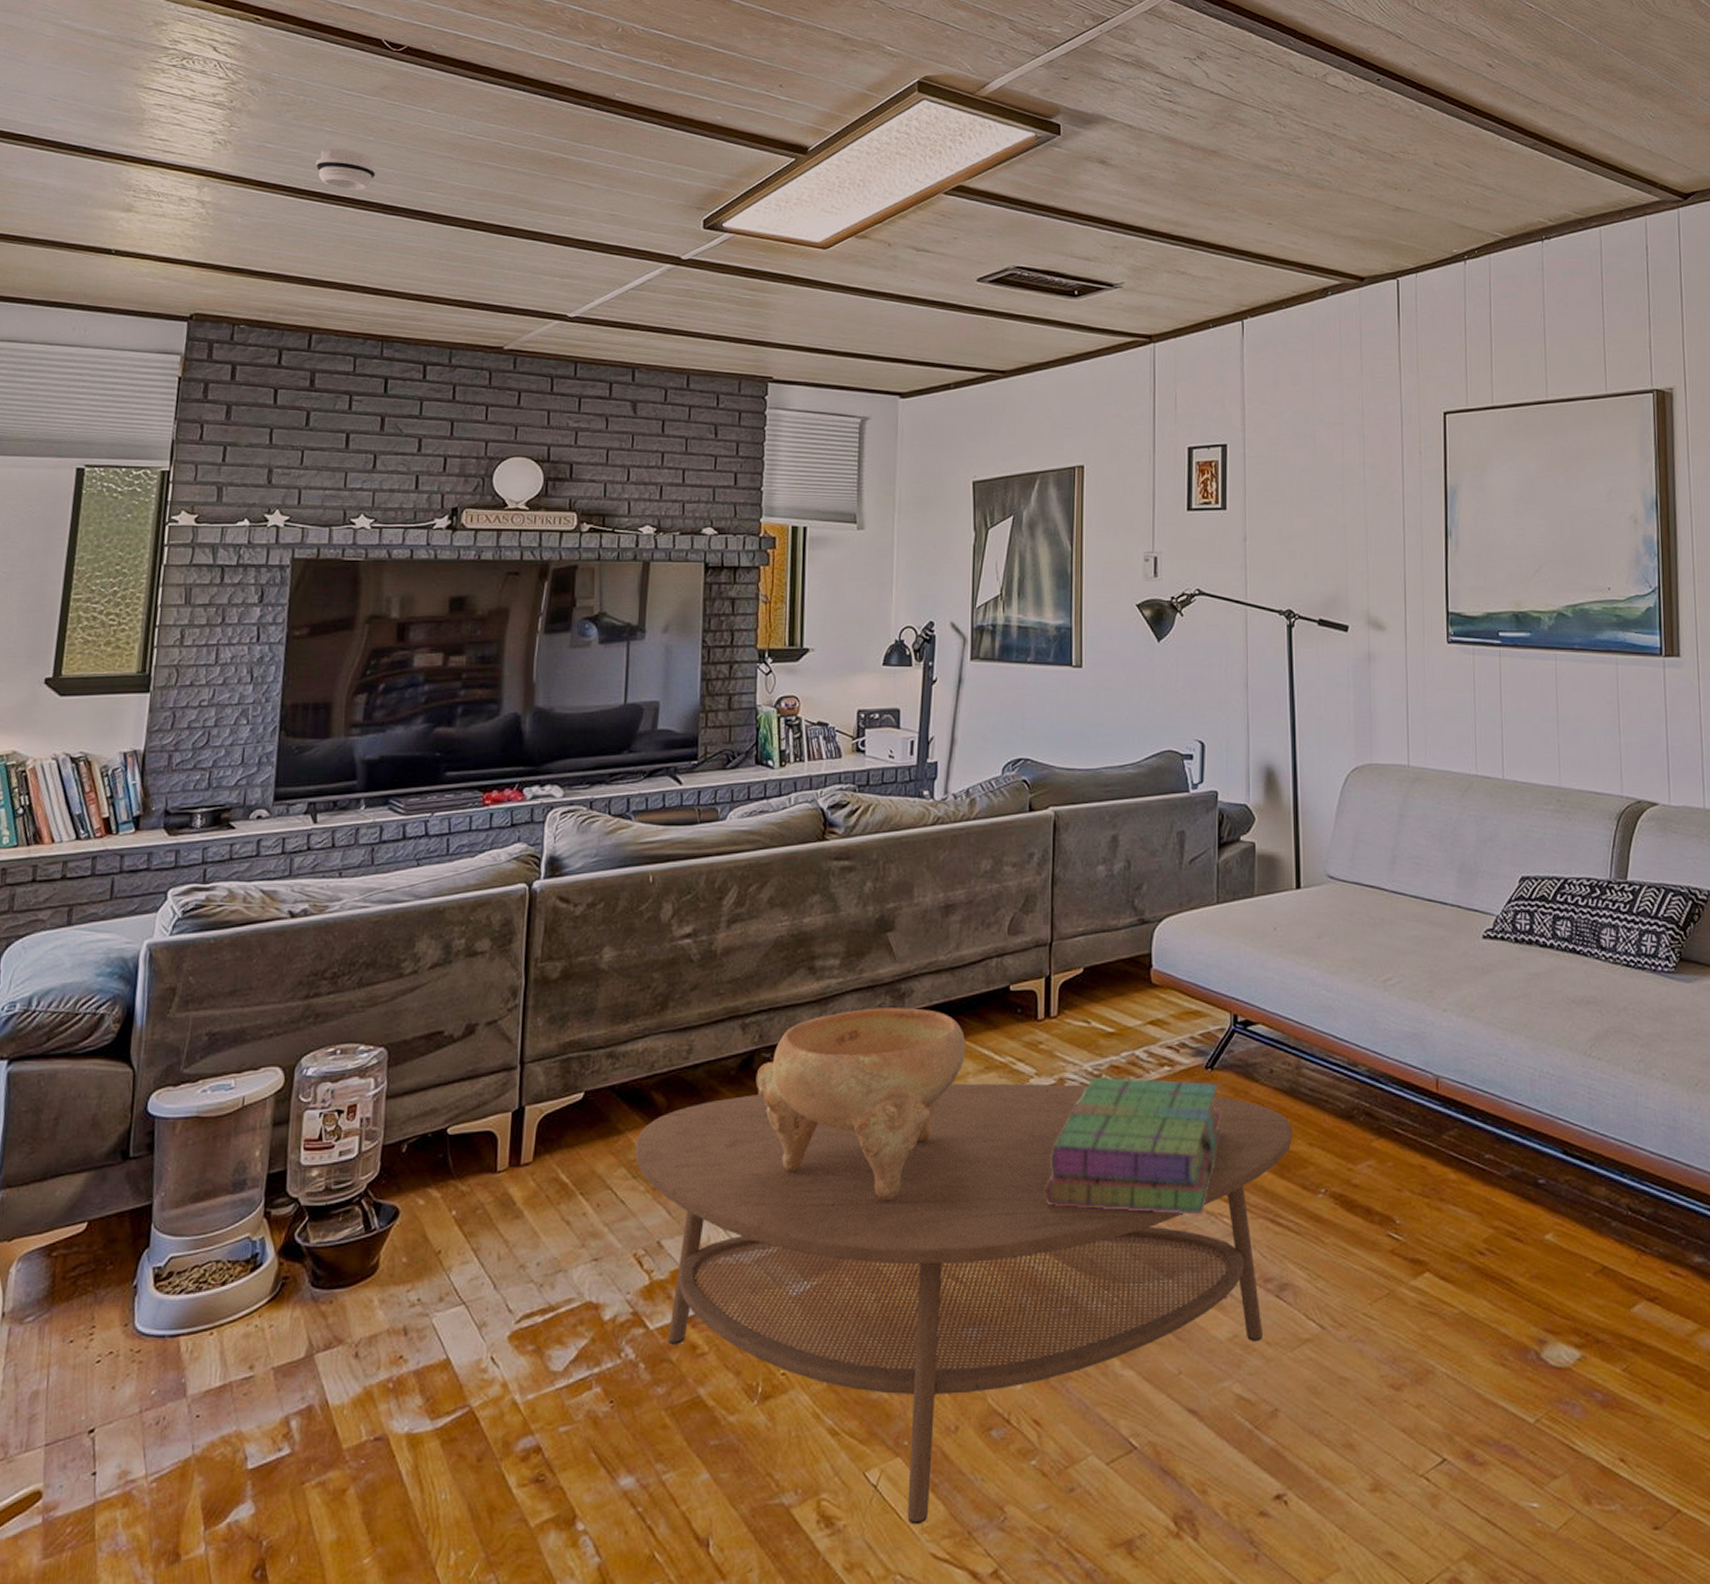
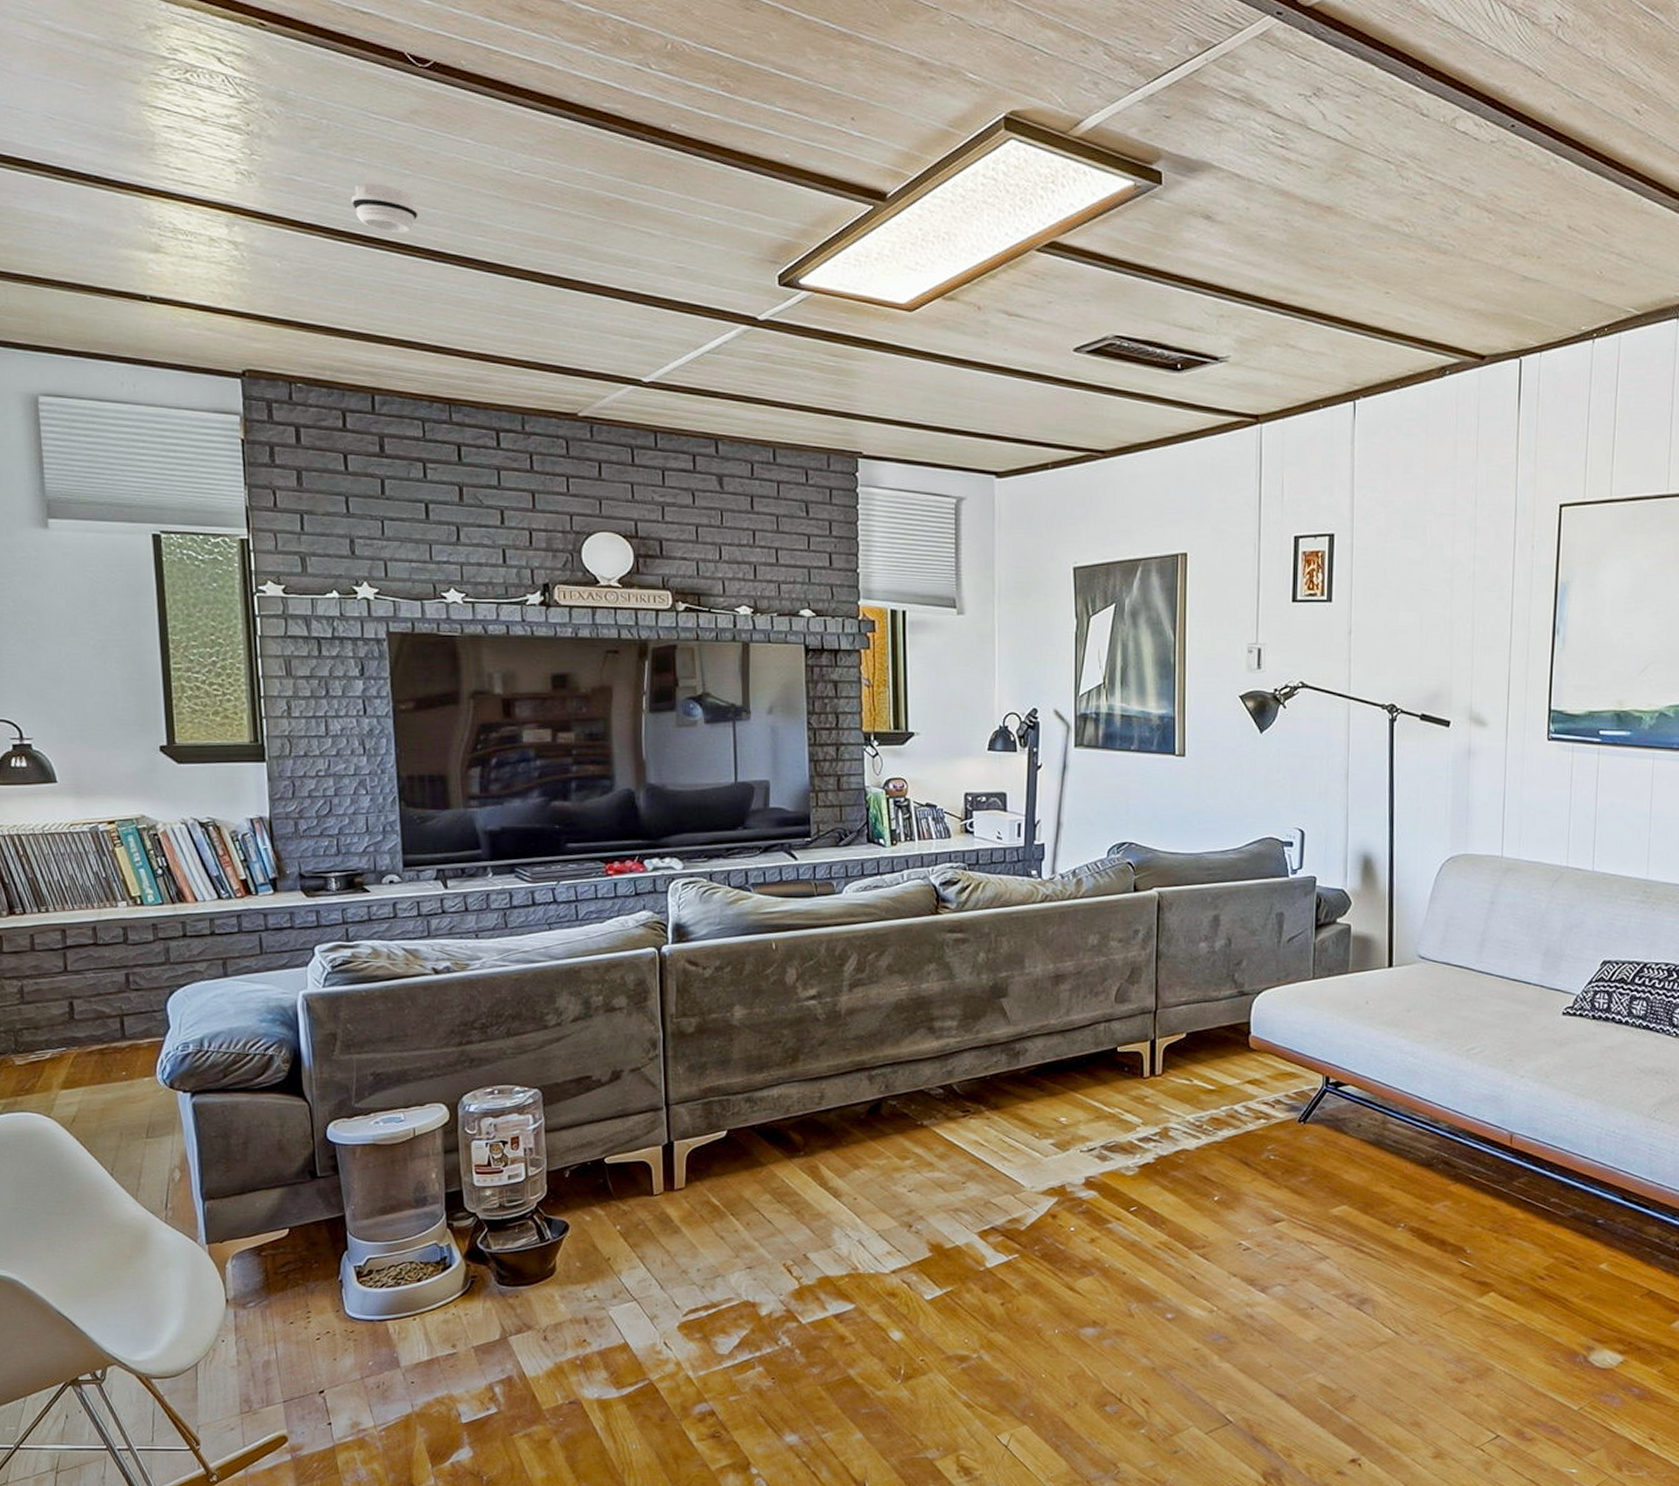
coffee table: present [634,1083,1292,1525] -> none [777,1130,1377,1475]
decorative bowl: present [755,1008,966,1201] -> none [884,1064,1077,1226]
stack of books: present [1044,1077,1221,1215] -> none [1151,1127,1312,1243]

